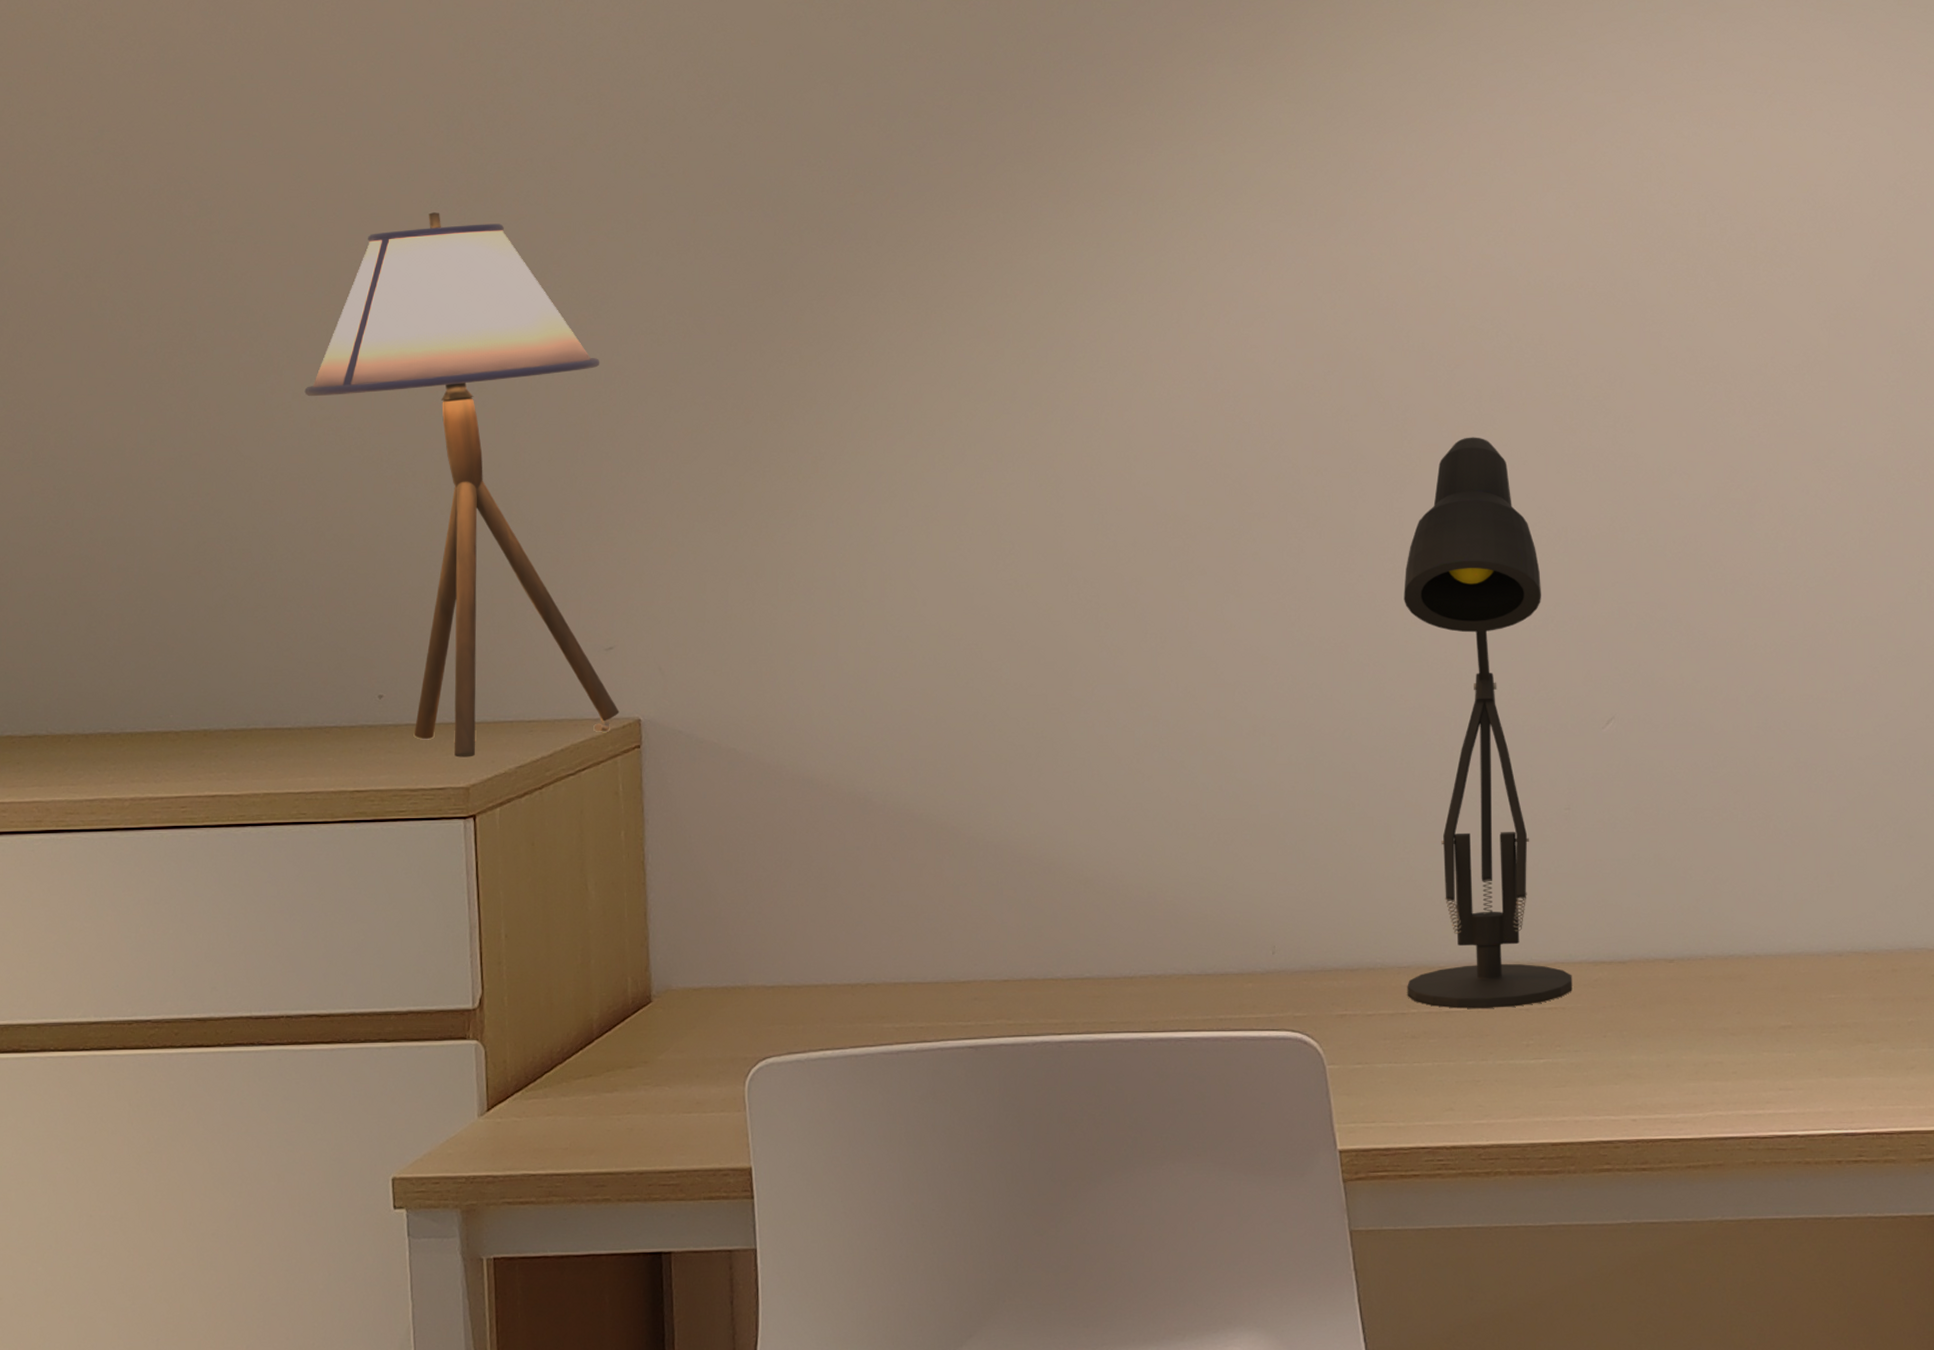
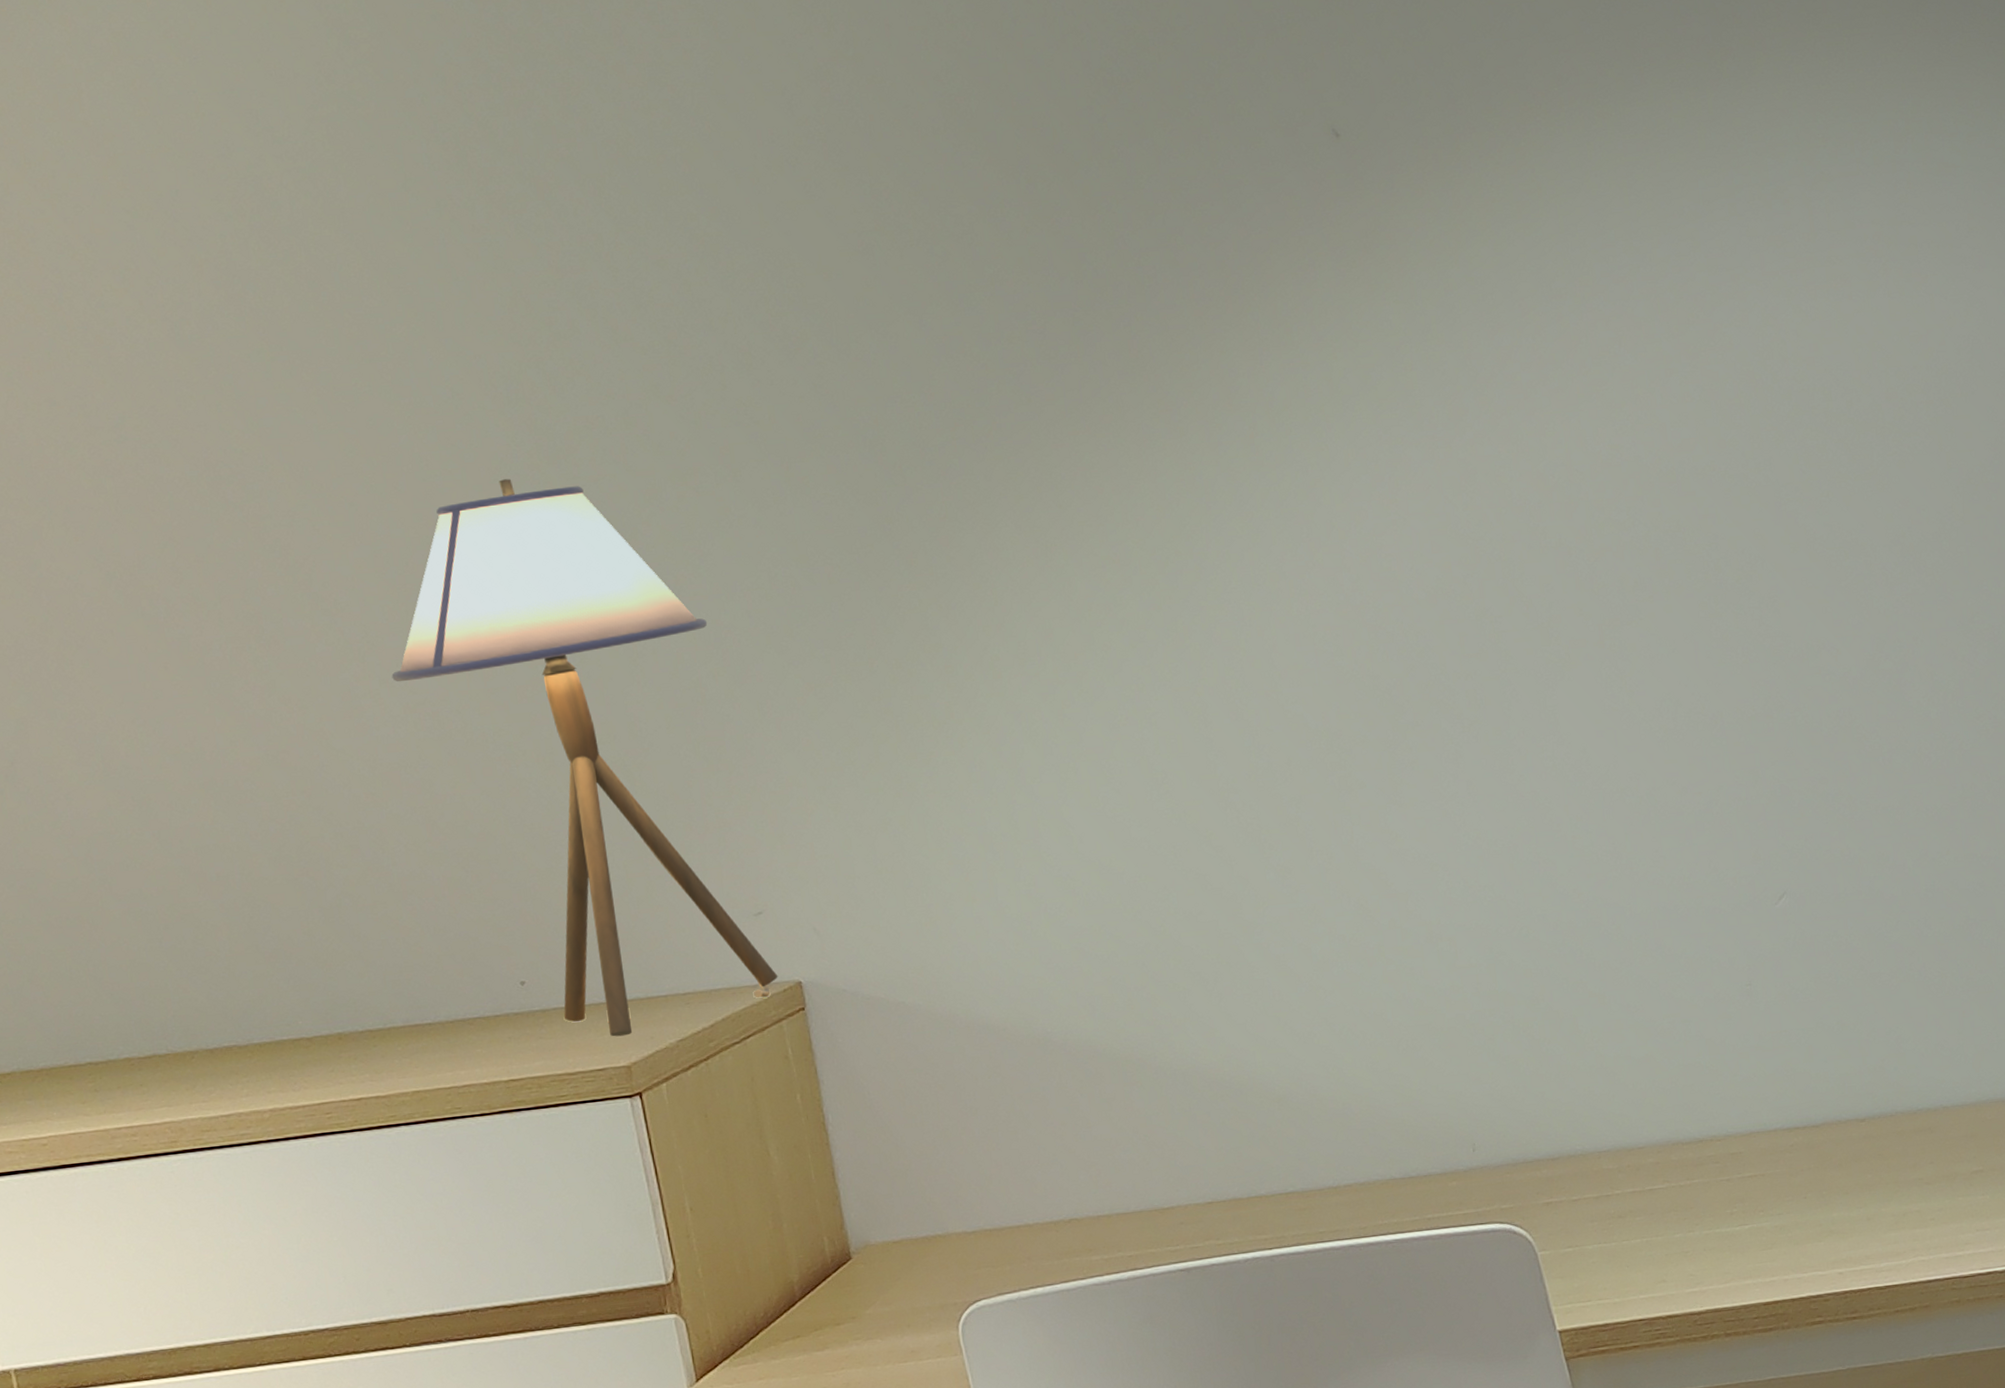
desk lamp: present [1404,437,1572,1009] -> none [1565,628,1770,1186]

